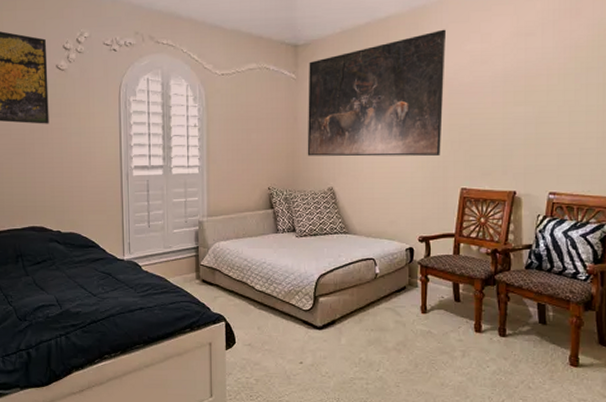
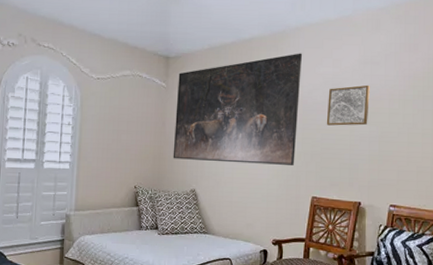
wall art: none [475,60,525,109] -> present [326,85,370,126]

